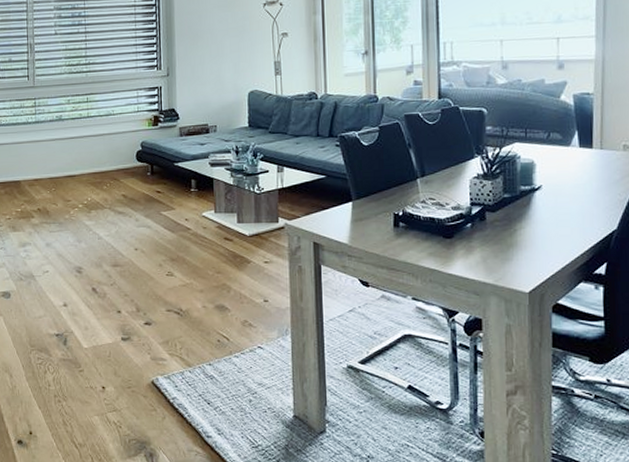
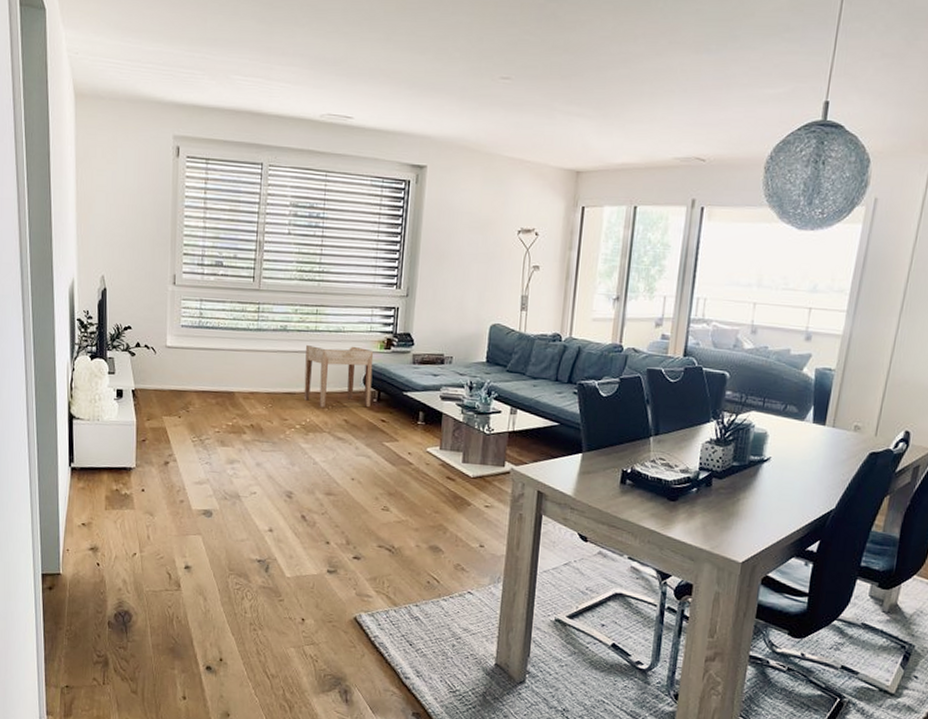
side table: none [81,126,145,186] -> present [303,345,374,407]

